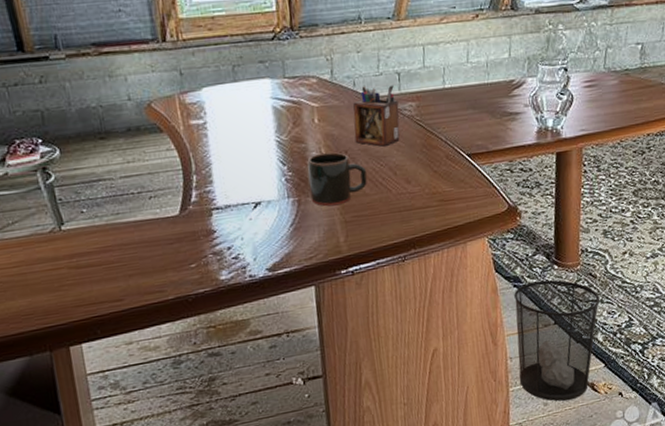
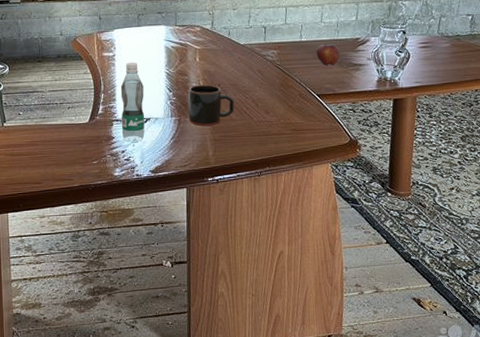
bottle: none [217,129,256,236] -> present [120,62,145,142]
desk organizer: present [353,84,400,147] -> none [226,35,264,83]
fruit: none [463,88,493,117] -> present [316,43,341,65]
waste bin: present [514,280,600,402] -> none [351,204,429,312]

